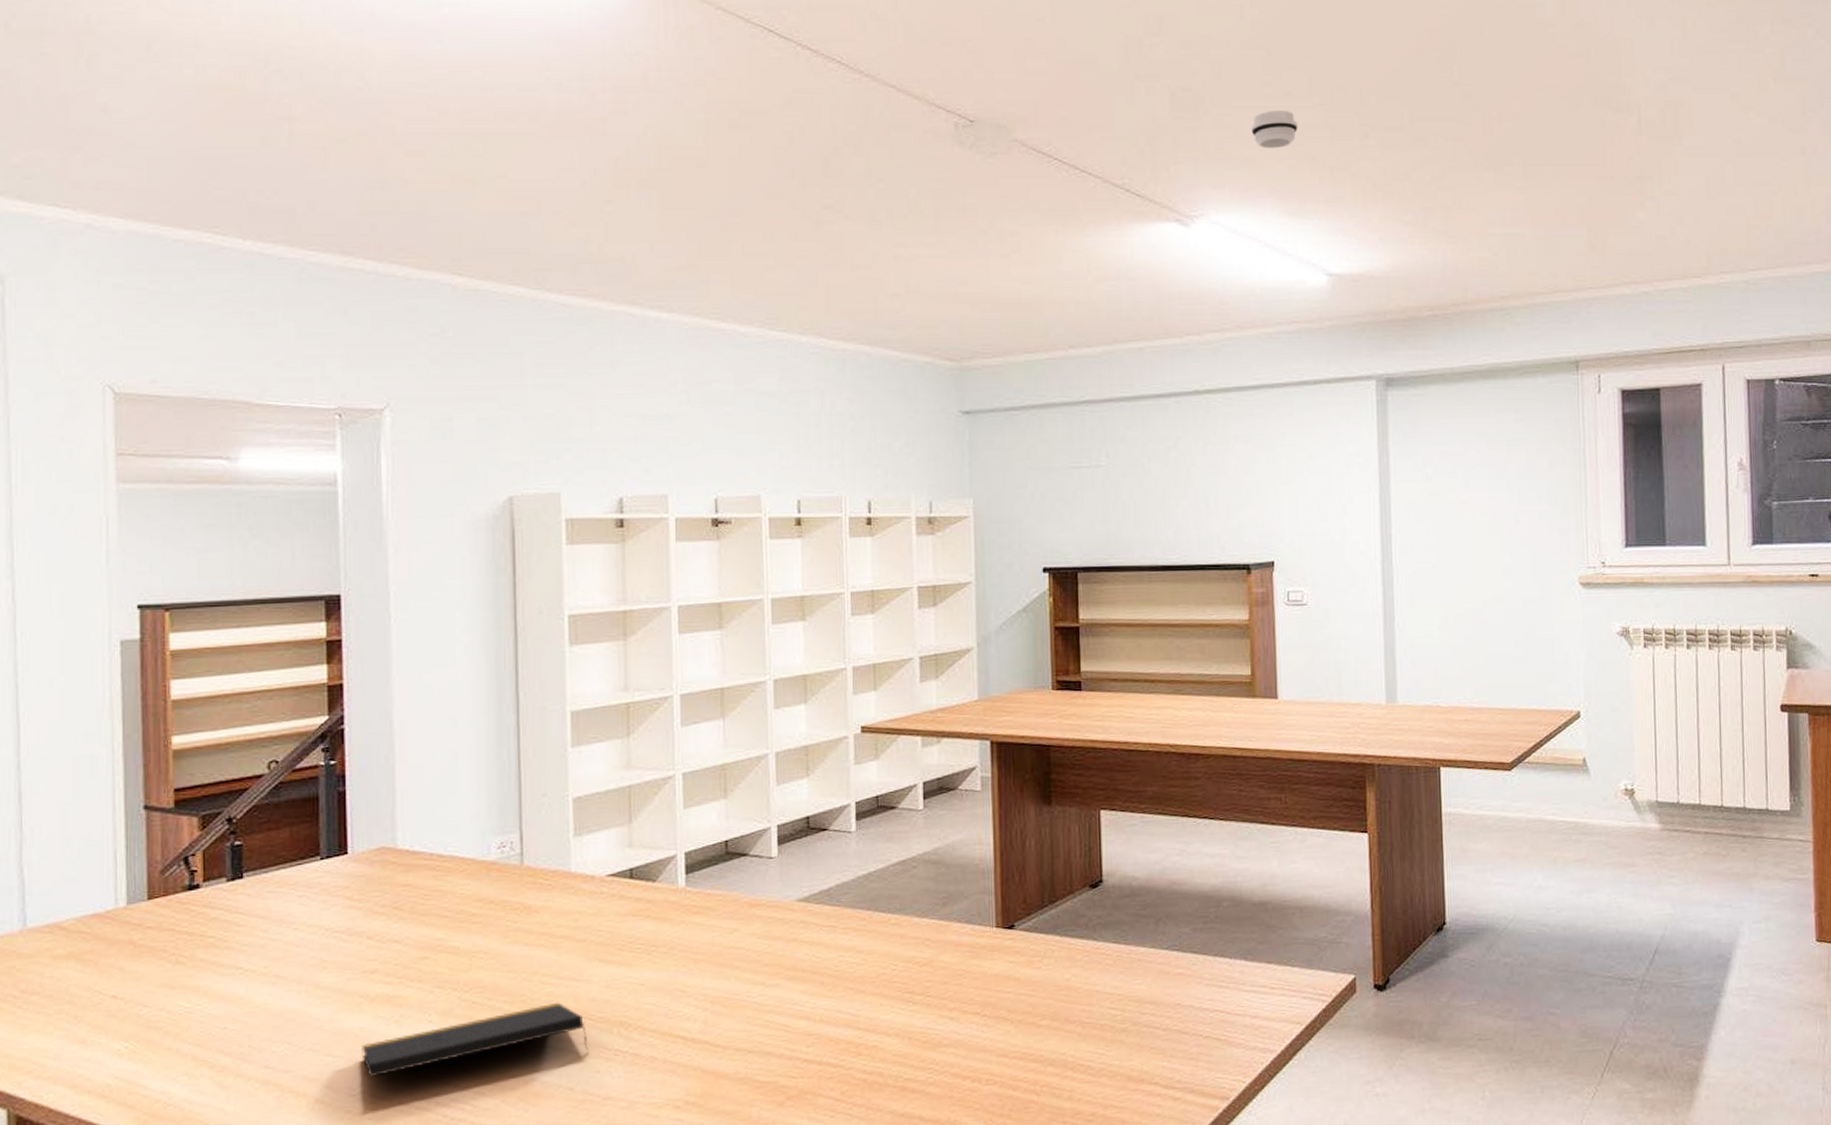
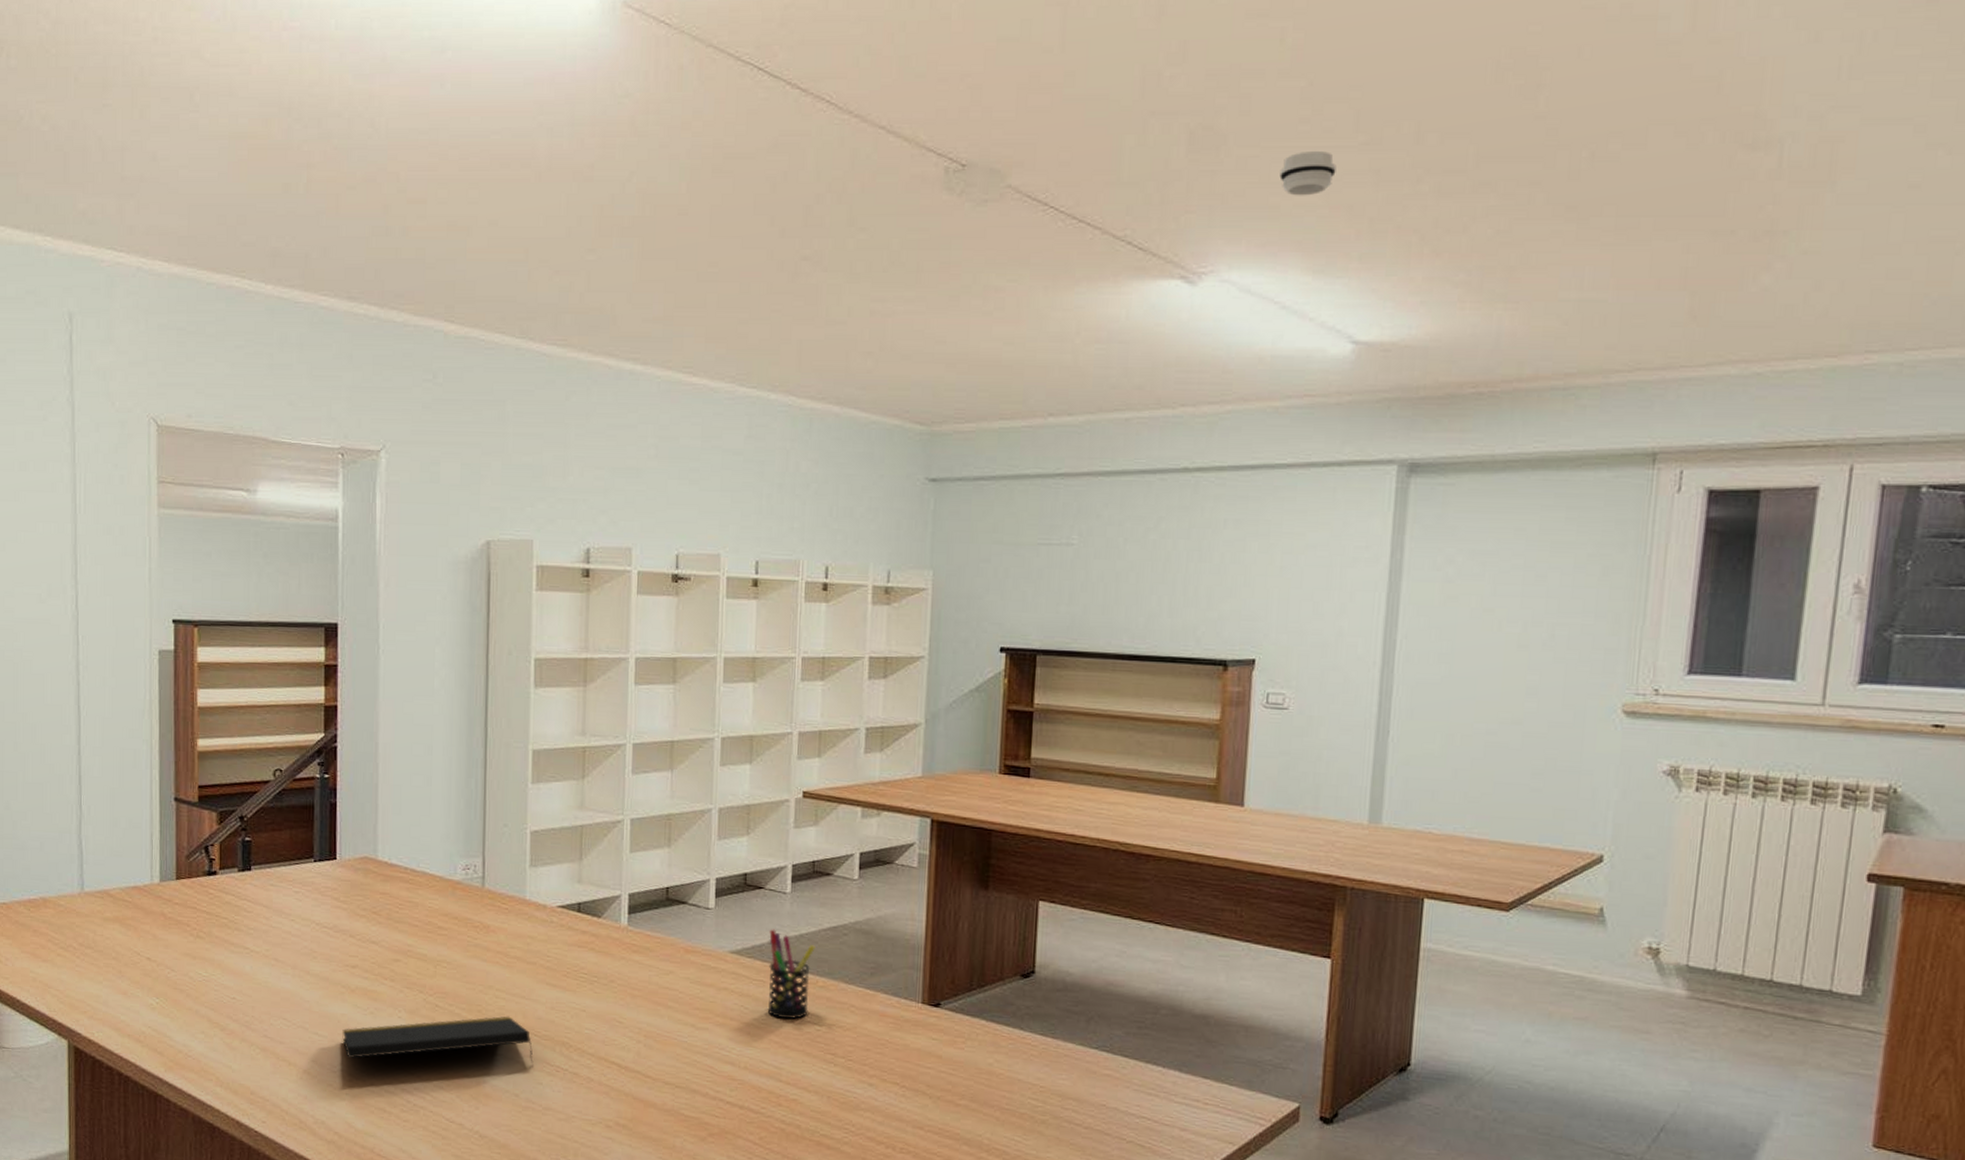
pen holder: none [837,871,885,964] -> present [767,929,815,1019]

